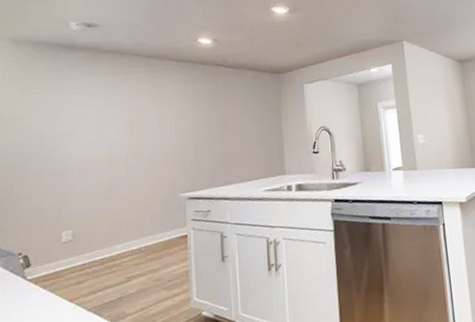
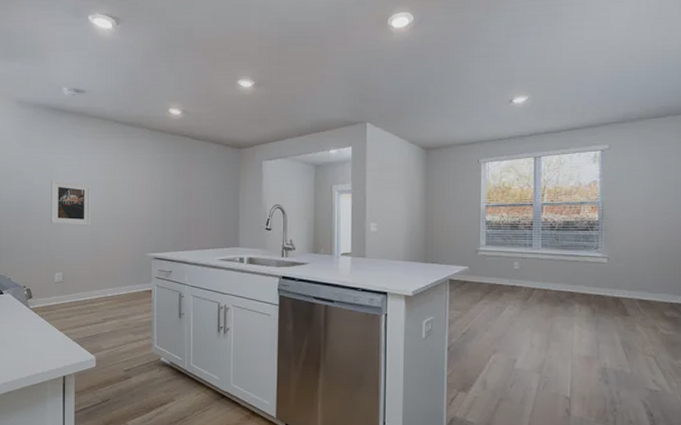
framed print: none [56,123,109,174] -> present [51,180,91,226]

